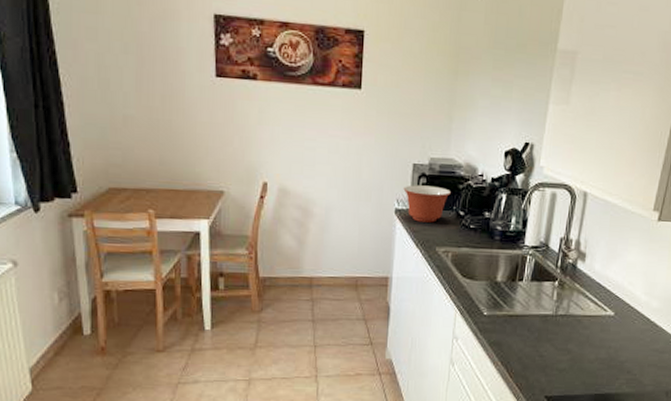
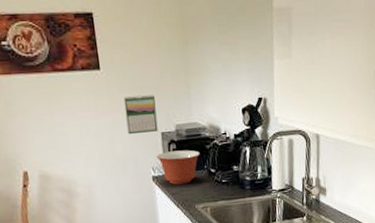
calendar: none [378,120,413,162] -> present [123,94,158,135]

